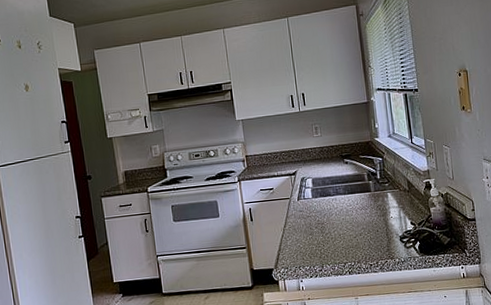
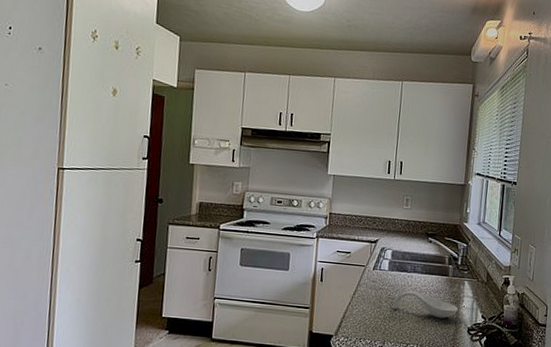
spoon rest: none [323,212,386,233] -> present [393,290,458,319]

